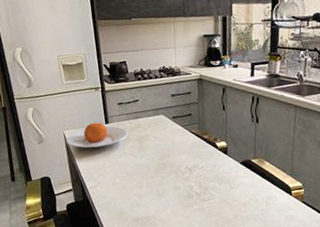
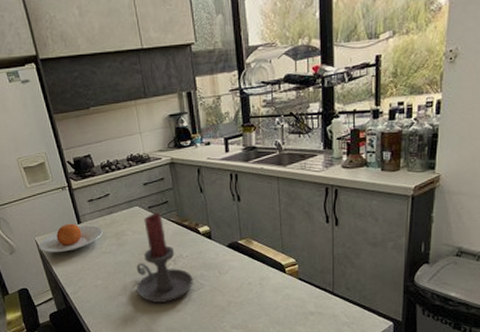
candle holder: none [151,123,205,208] -> present [136,212,193,303]

